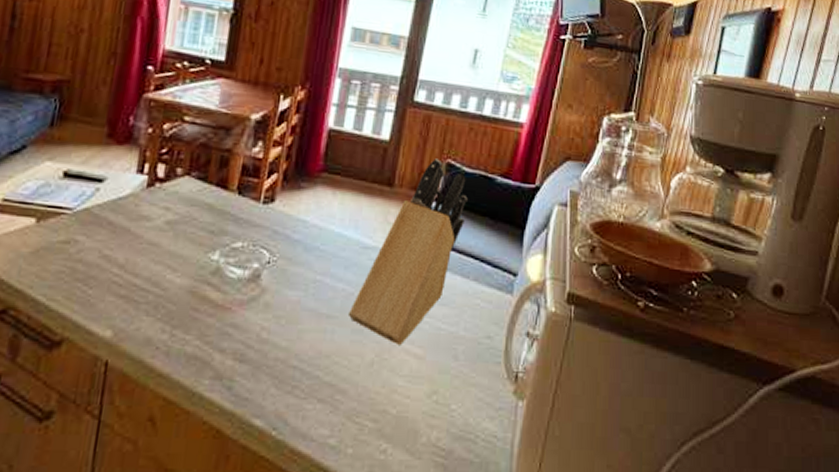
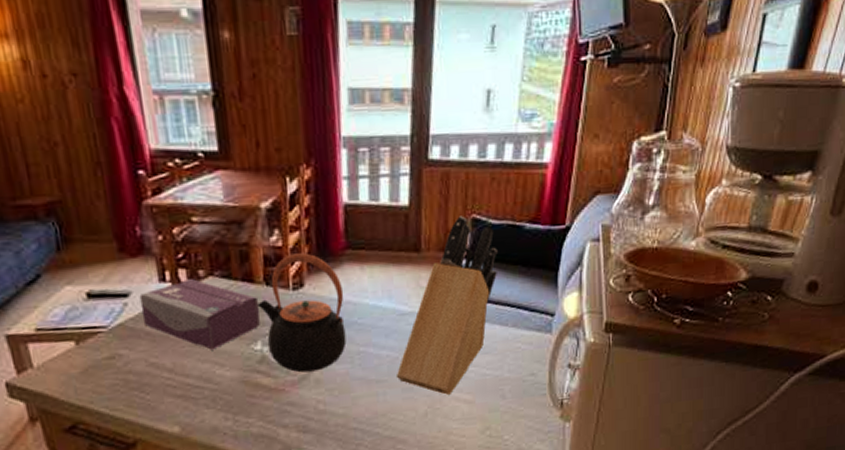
tissue box: none [110,175,227,252] -> present [139,279,260,350]
teapot: none [225,167,312,294] -> present [258,253,347,373]

